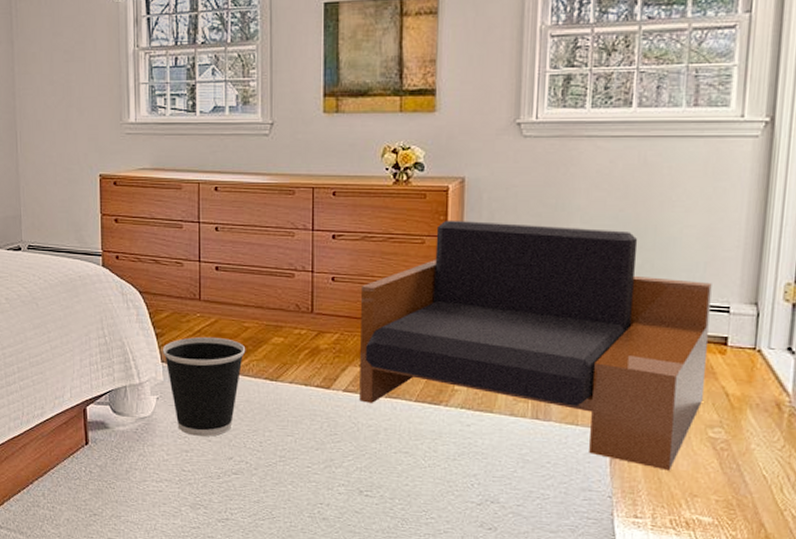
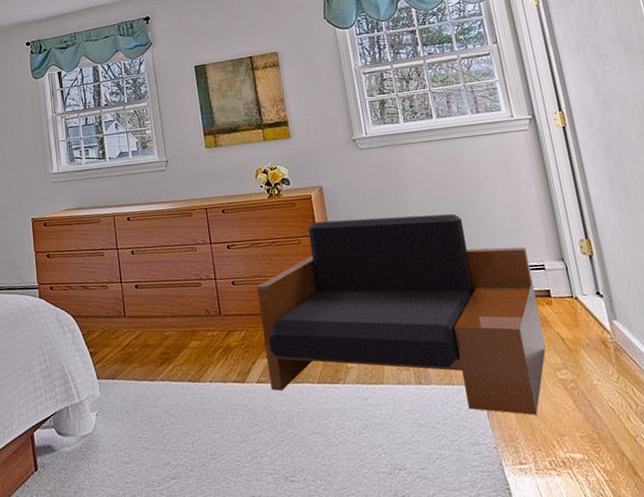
wastebasket: present [162,337,246,437] -> none [97,348,169,446]

